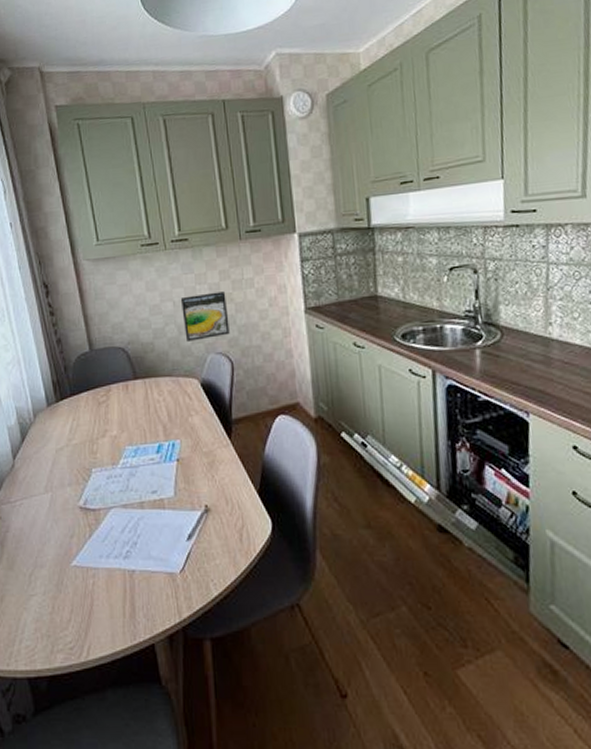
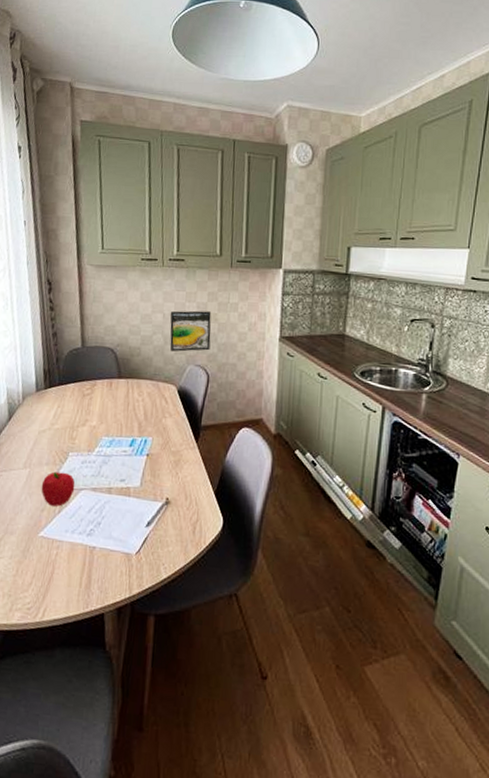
fruit: none [67,491,104,530] -> present [41,471,75,507]

